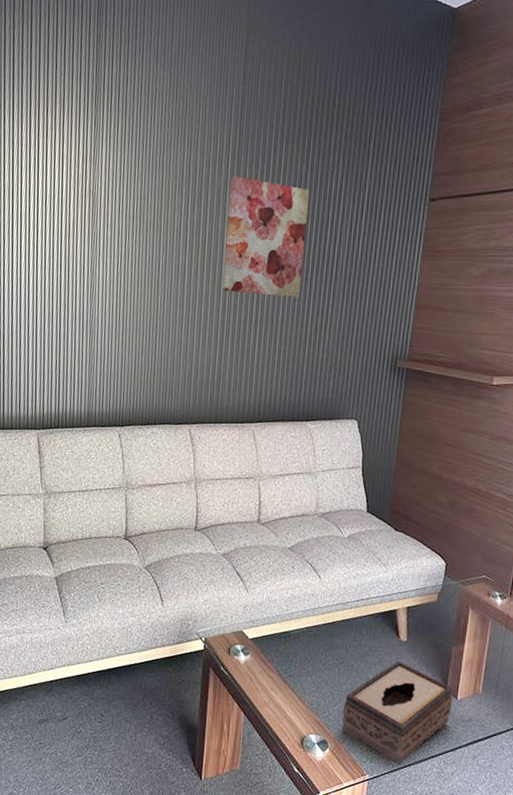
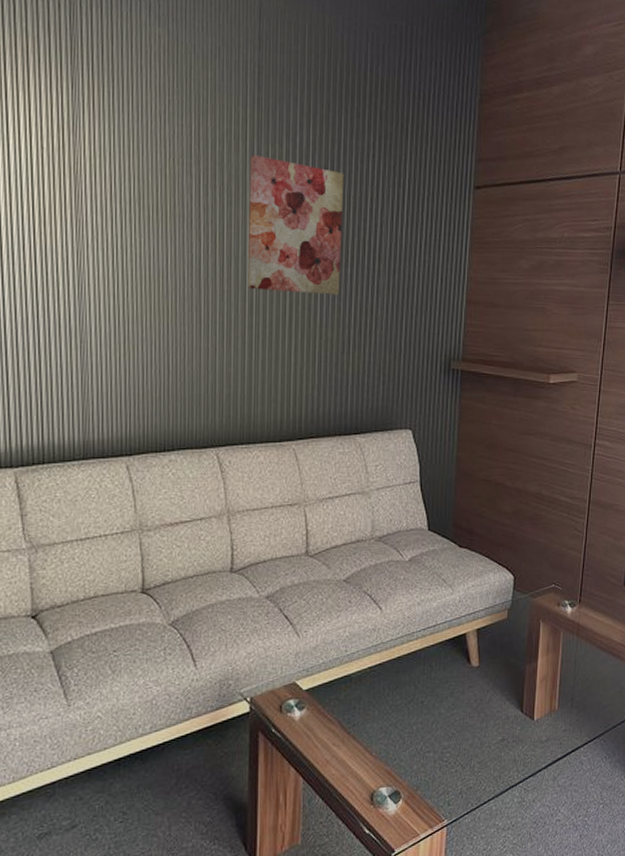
tissue box: present [342,660,453,765] -> none [414,688,529,803]

